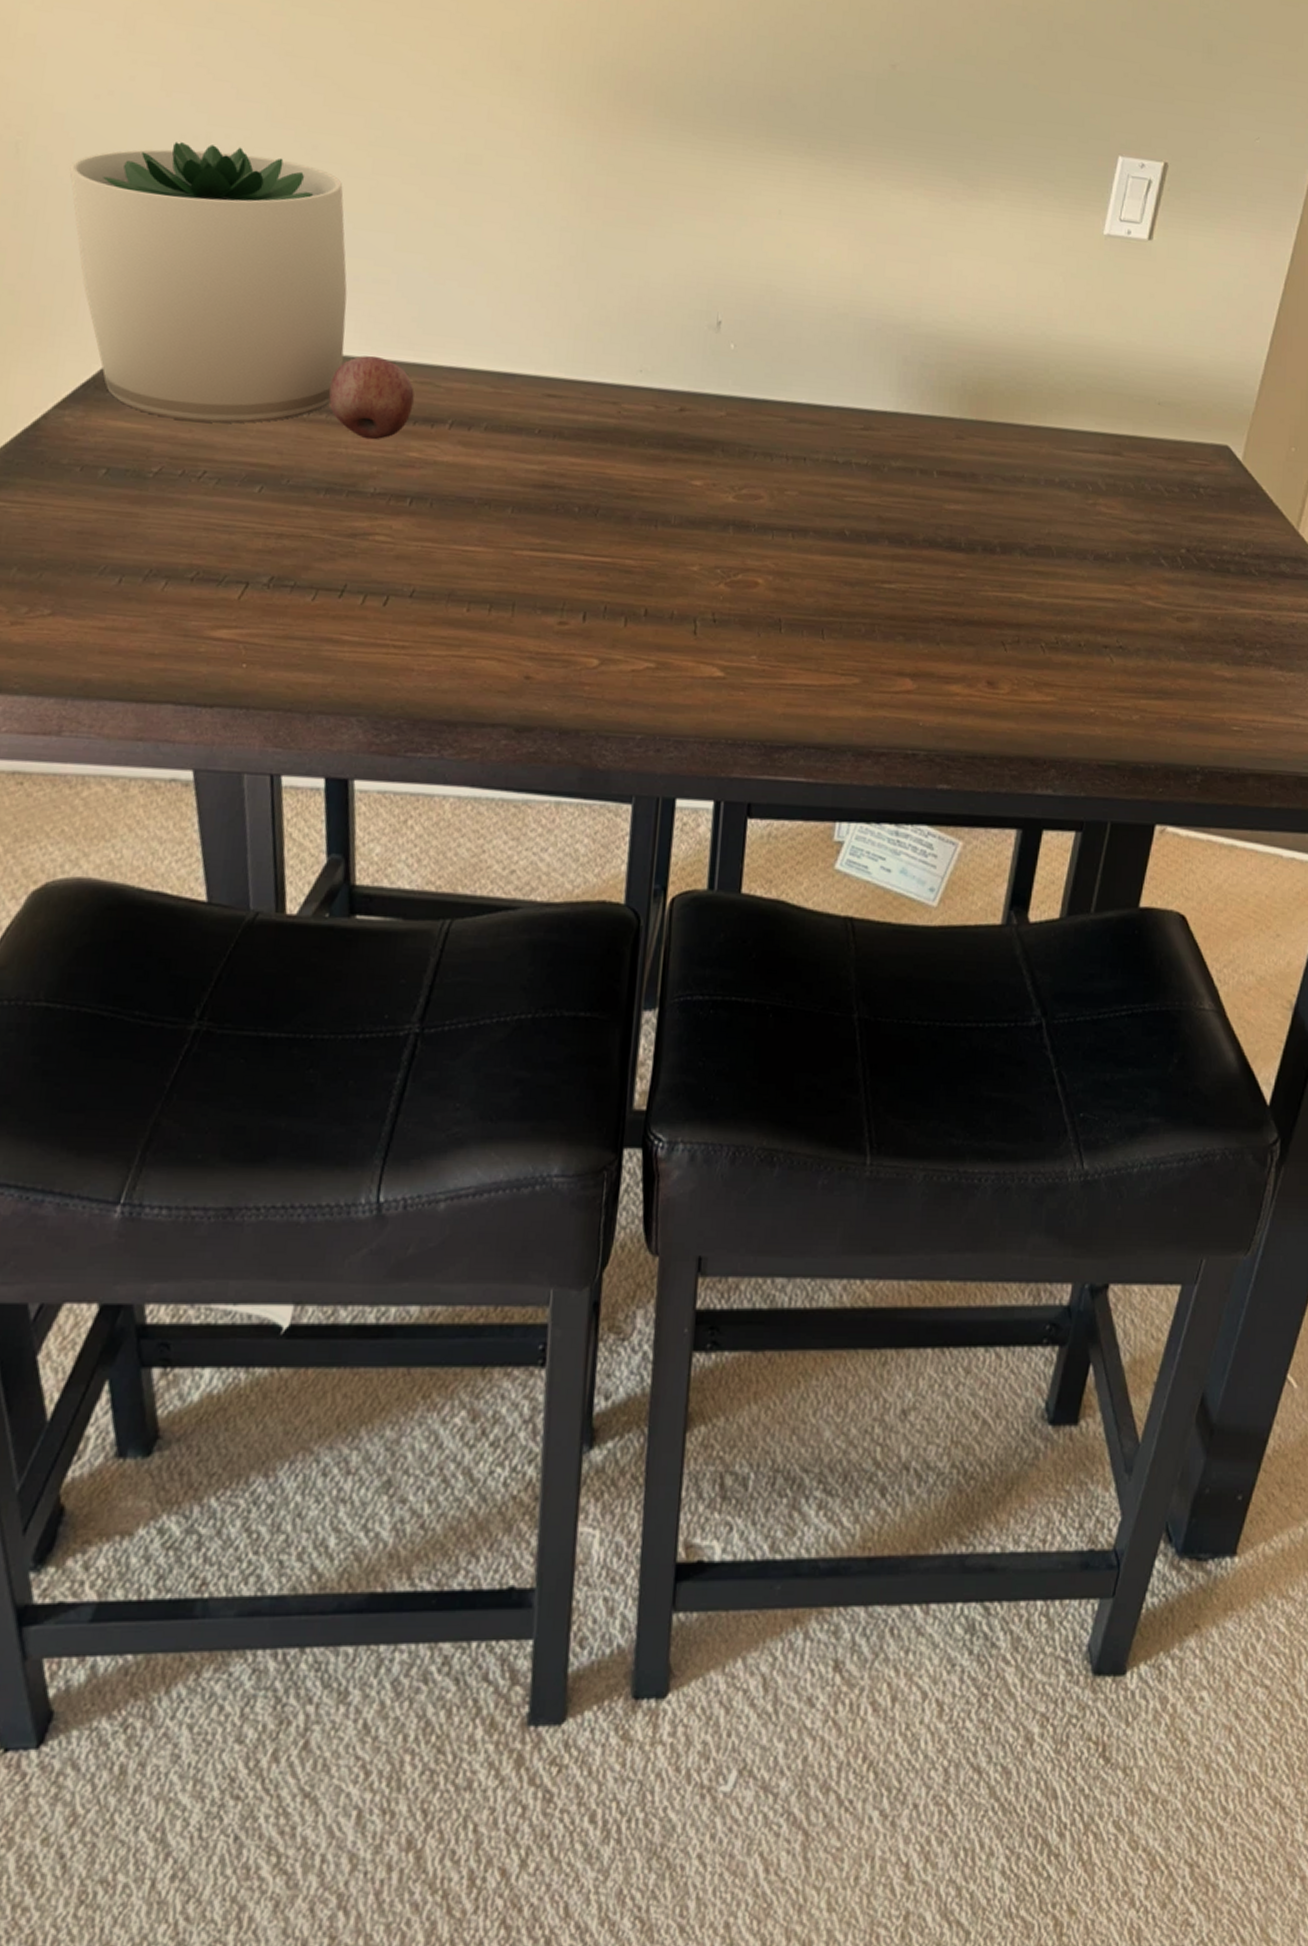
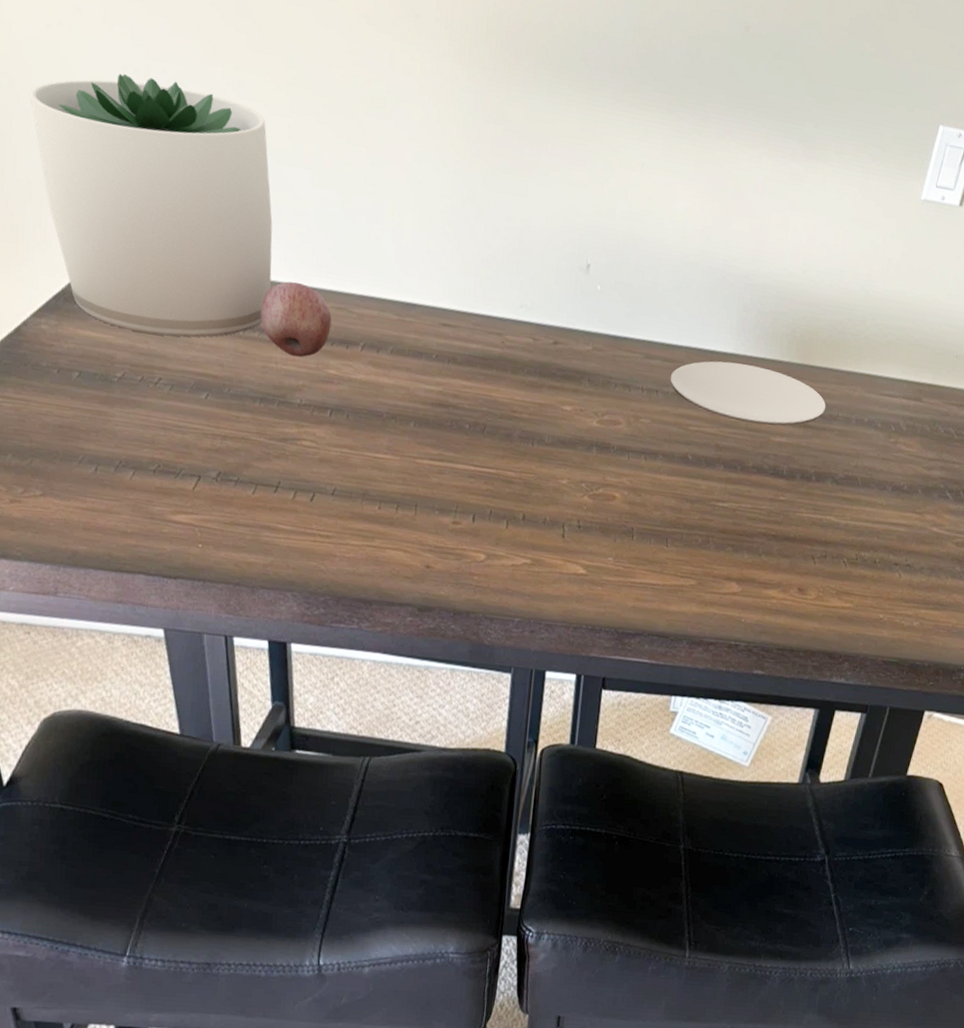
plate: none [819,421,1009,492] -> present [670,361,826,426]

